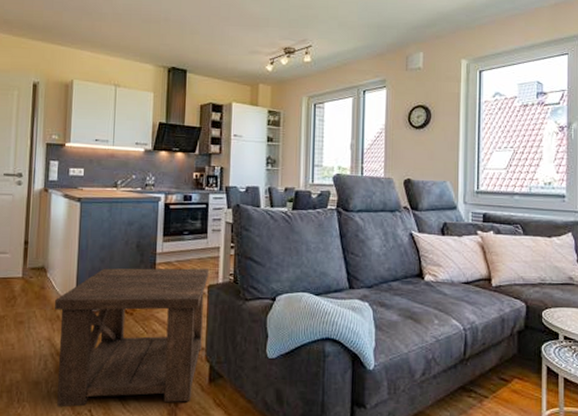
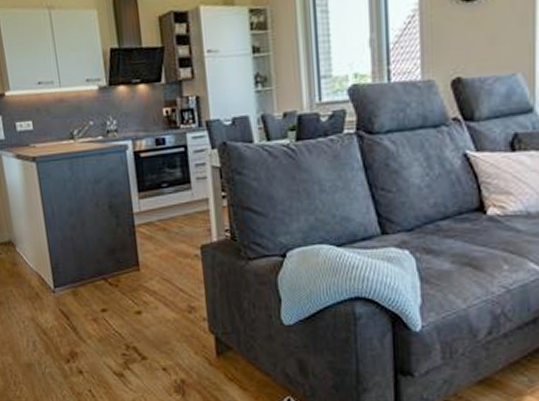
side table: present [54,268,209,407] -> none [29,226,203,389]

